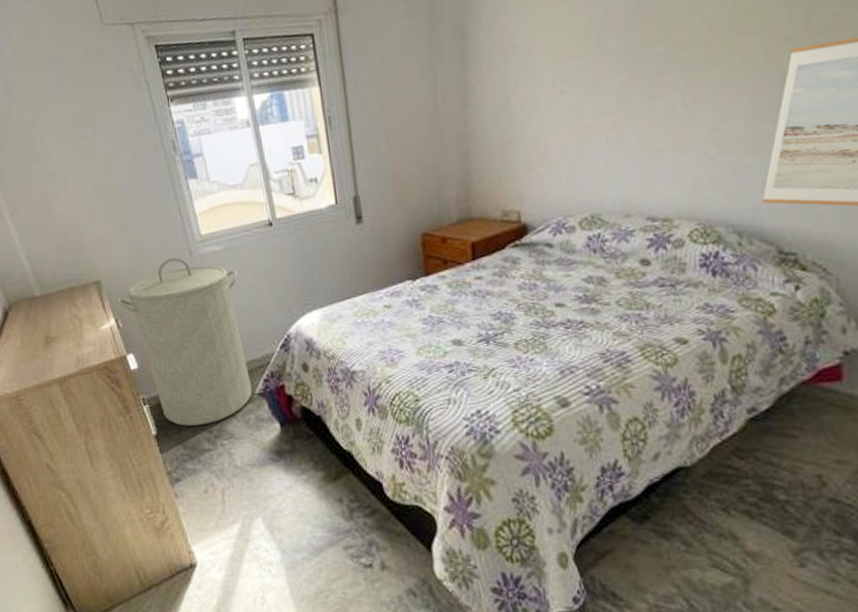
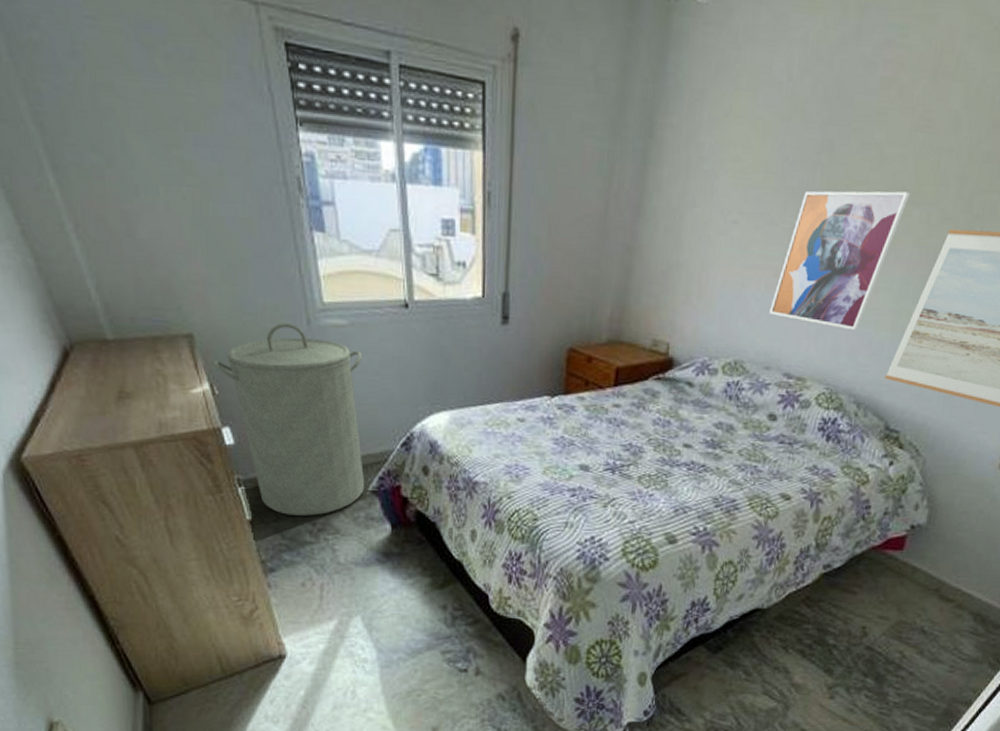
wall art: none [616,26,738,166] -> present [769,191,911,329]

